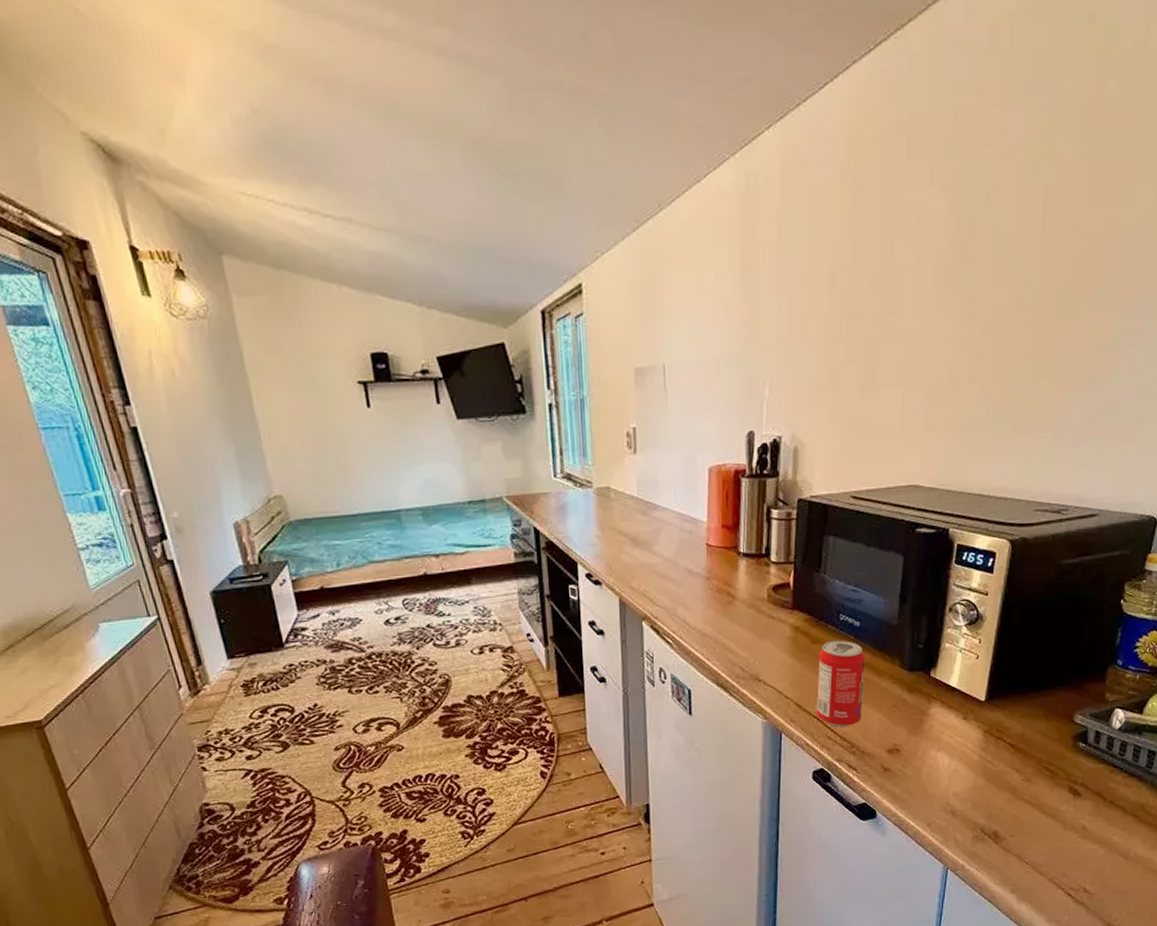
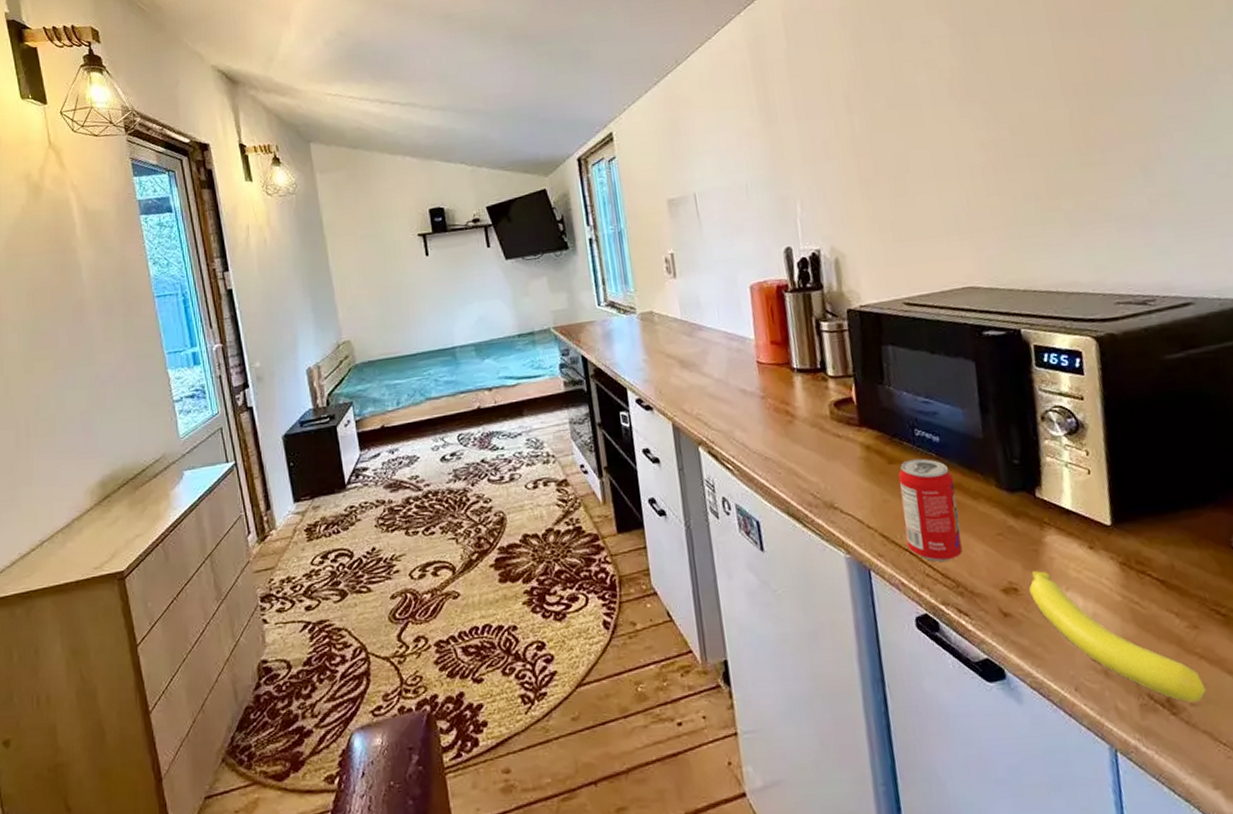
banana: none [909,736,1024,835] -> present [1029,571,1207,703]

